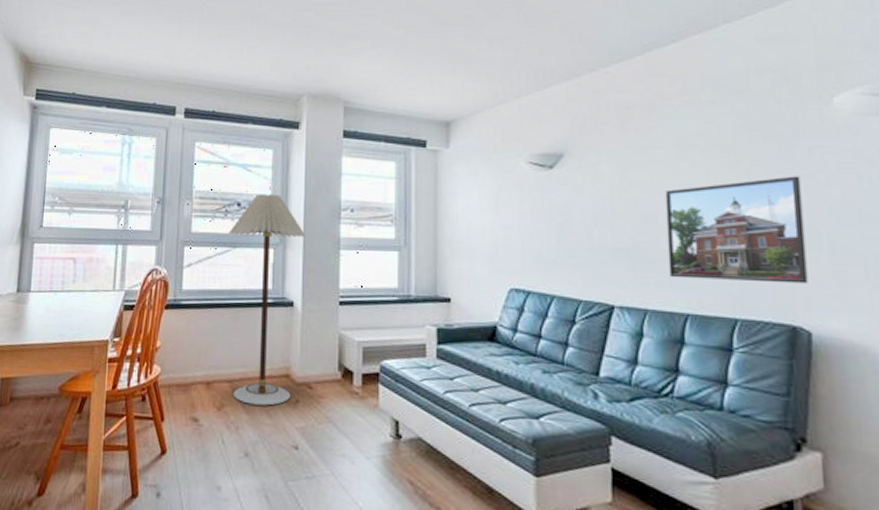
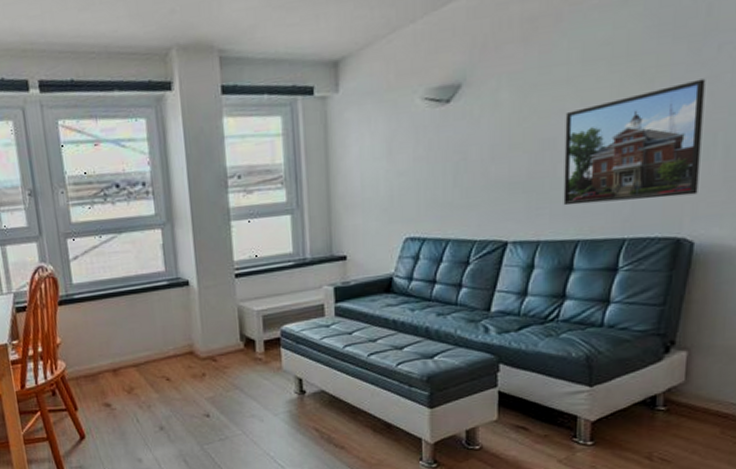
floor lamp: present [228,194,306,406] -> none [111,169,196,384]

